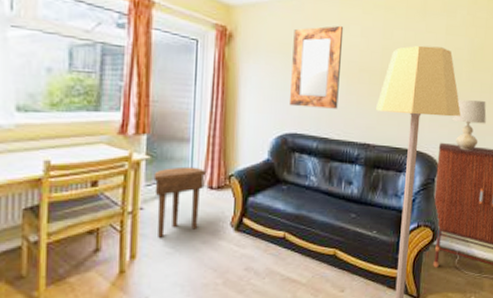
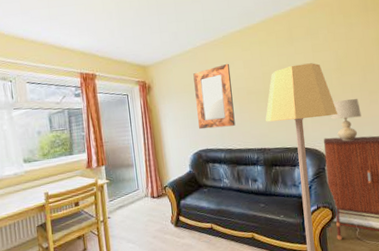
side table: present [153,166,206,238] -> none [113,183,149,237]

